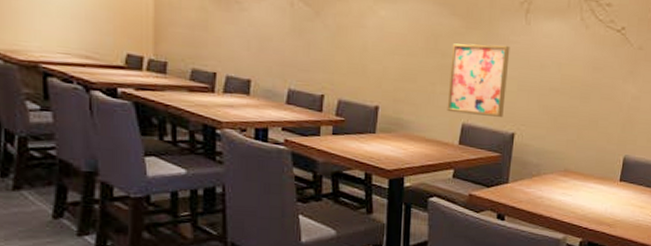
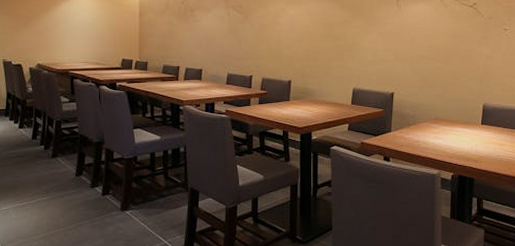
wall art: present [447,43,510,117] -> none [341,26,387,81]

